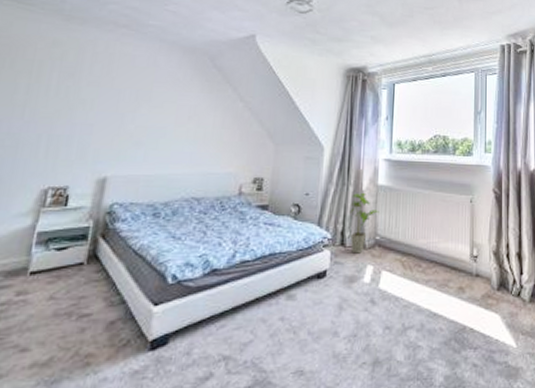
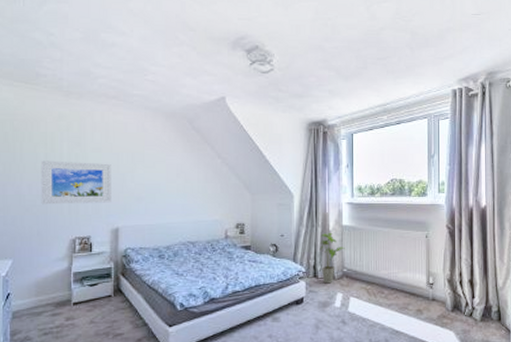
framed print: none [10,92,109,147] -> present [40,160,112,205]

